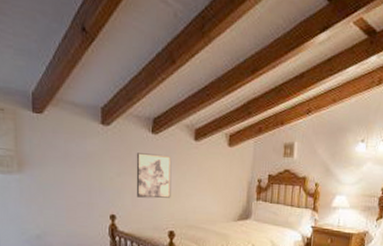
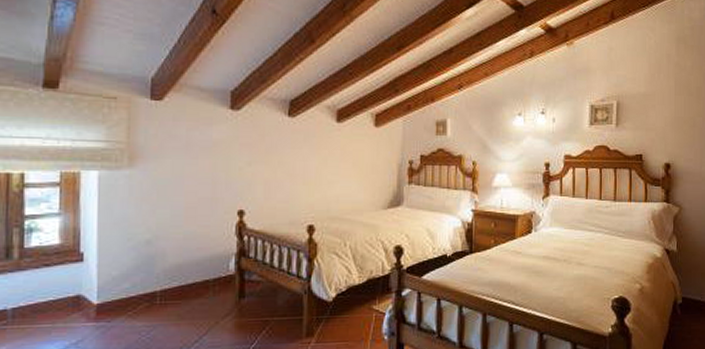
wall art: present [136,153,172,199] -> none [269,138,311,189]

